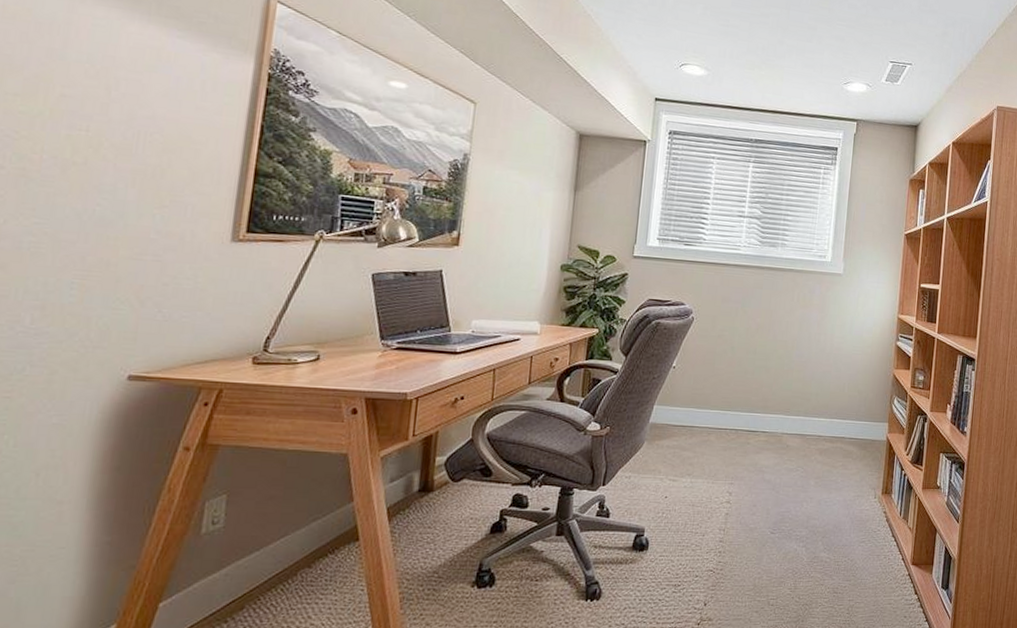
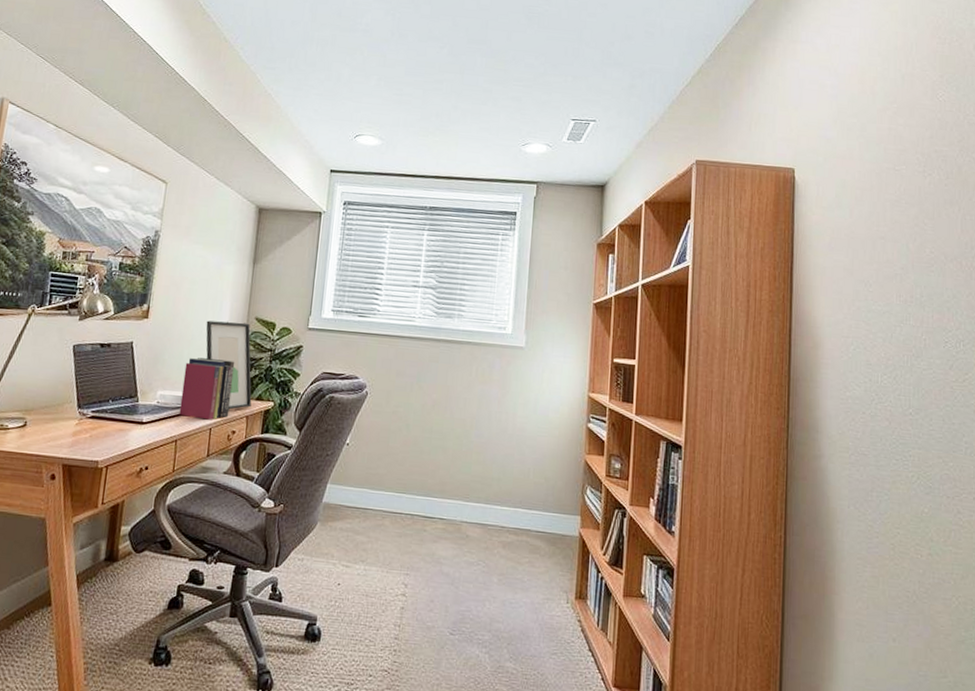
books: none [497,286,557,348] -> present [179,357,235,420]
picture frame: none [524,248,575,339] -> present [206,320,252,411]

